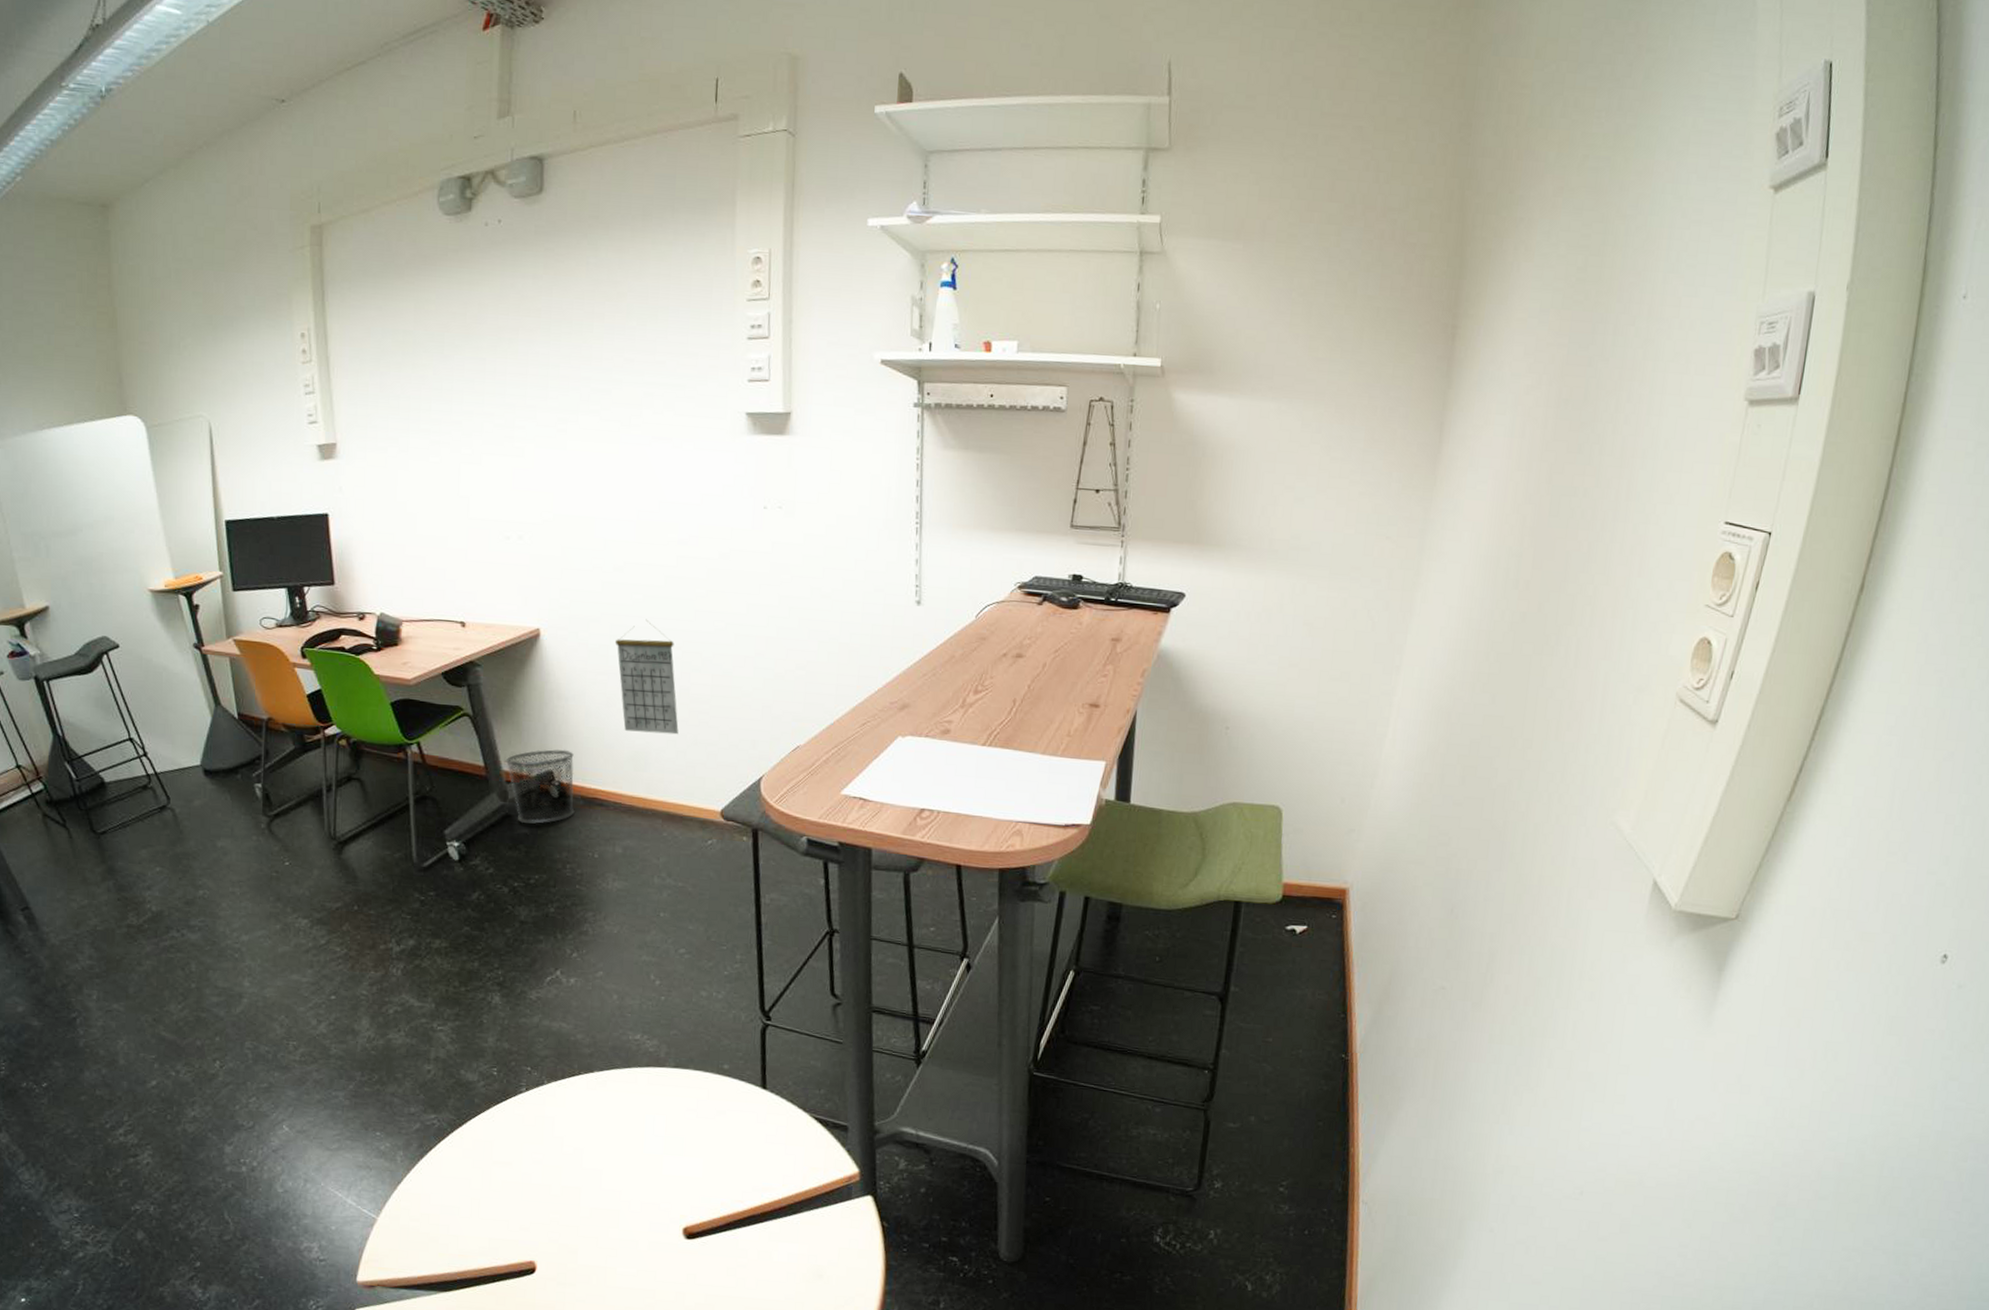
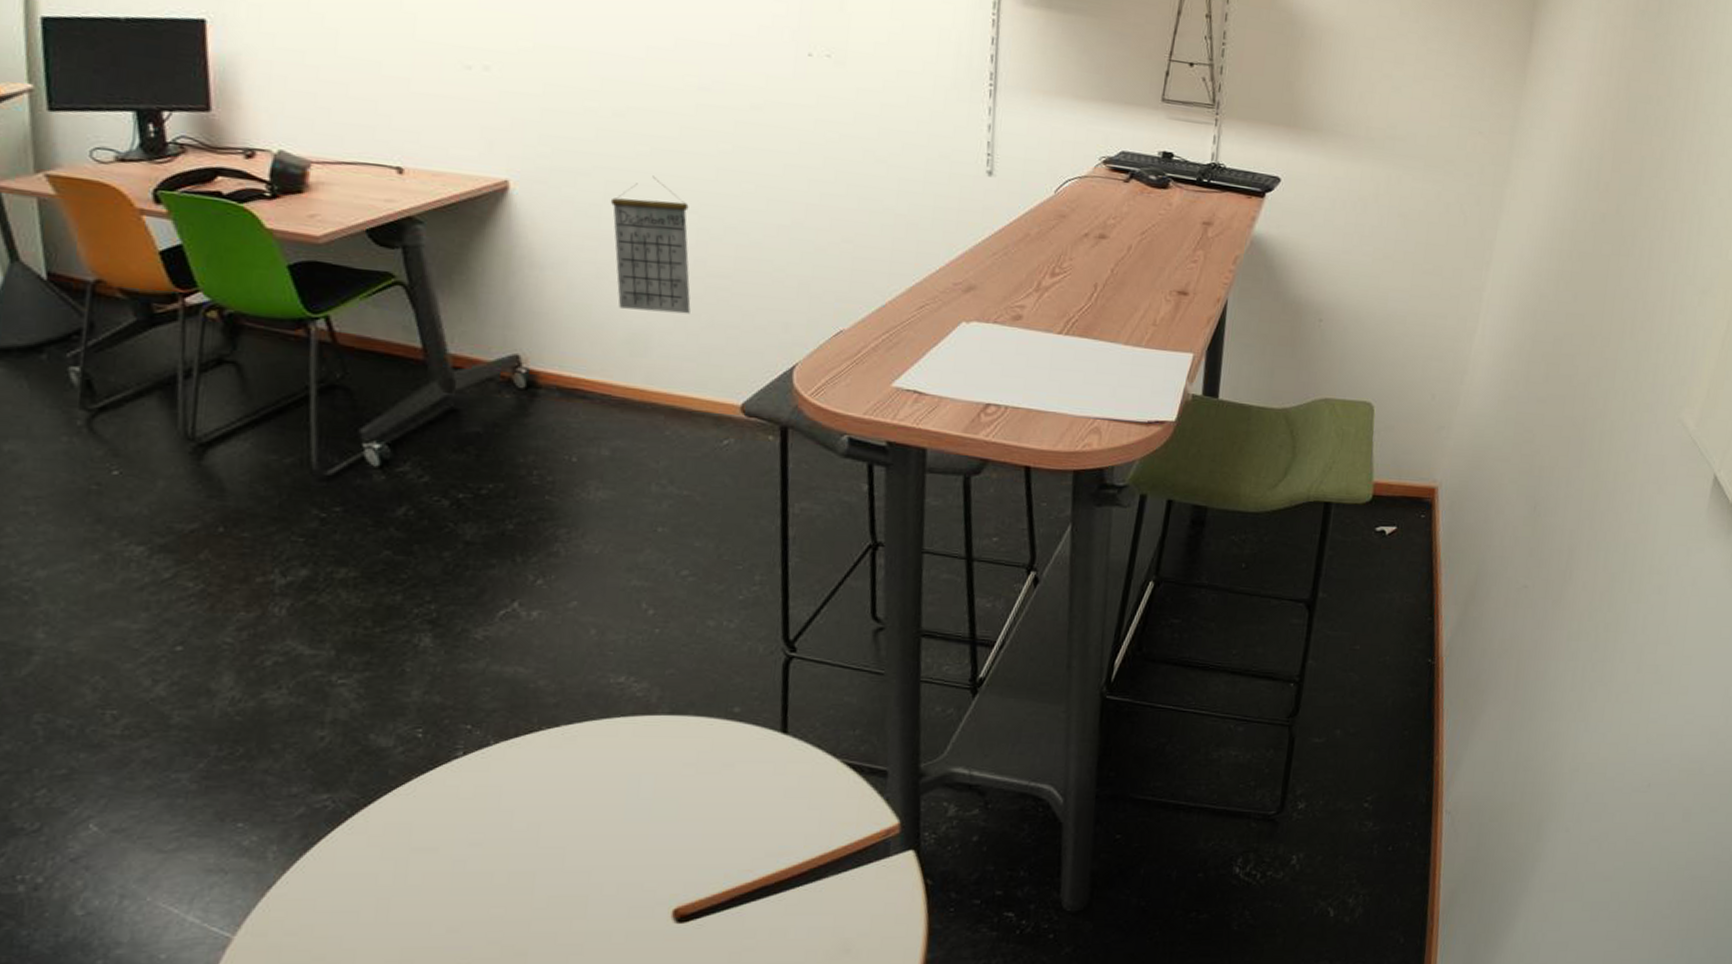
waste bin: present [505,749,575,824] -> none [452,329,549,421]

